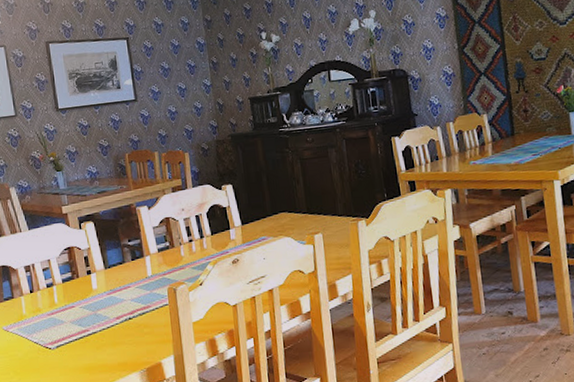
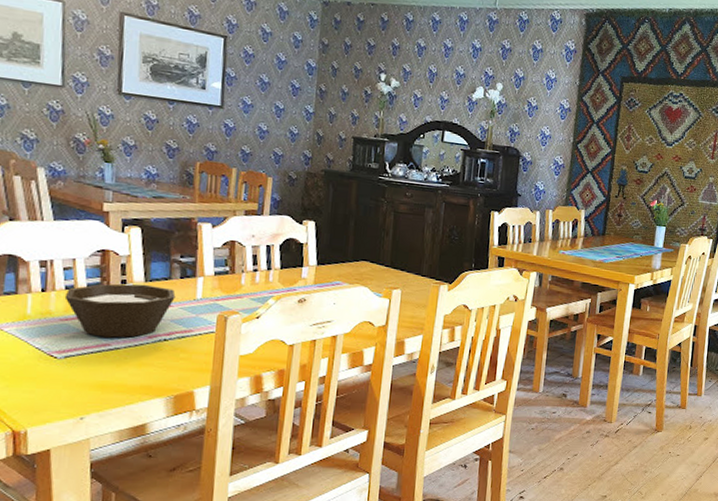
bowl: none [47,271,131,325] -> present [64,283,176,338]

